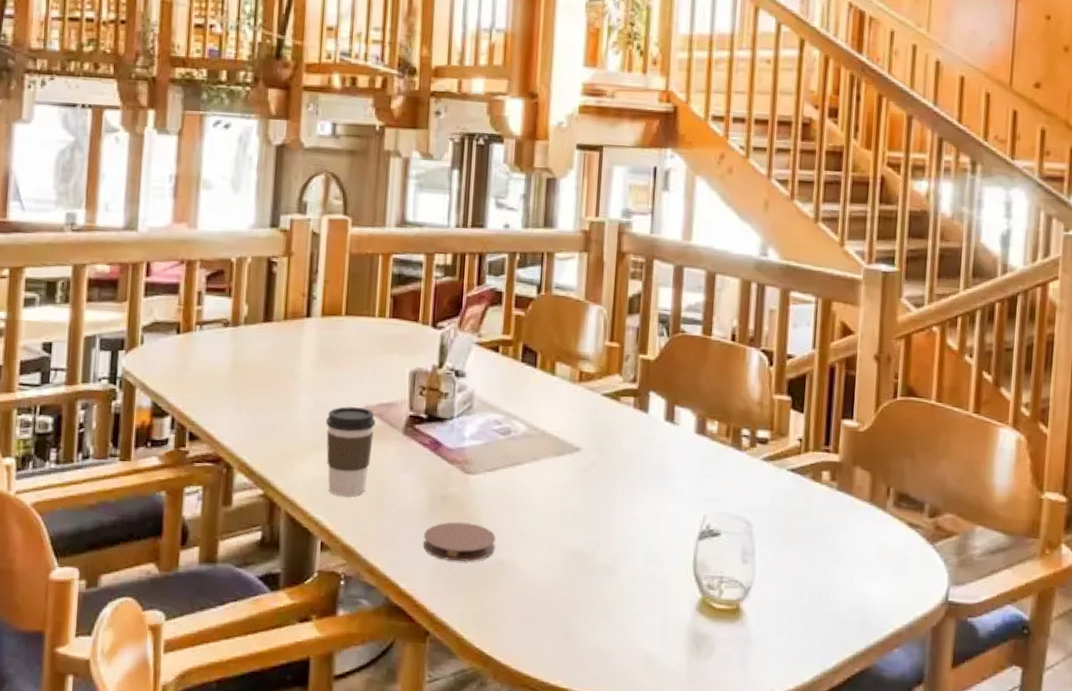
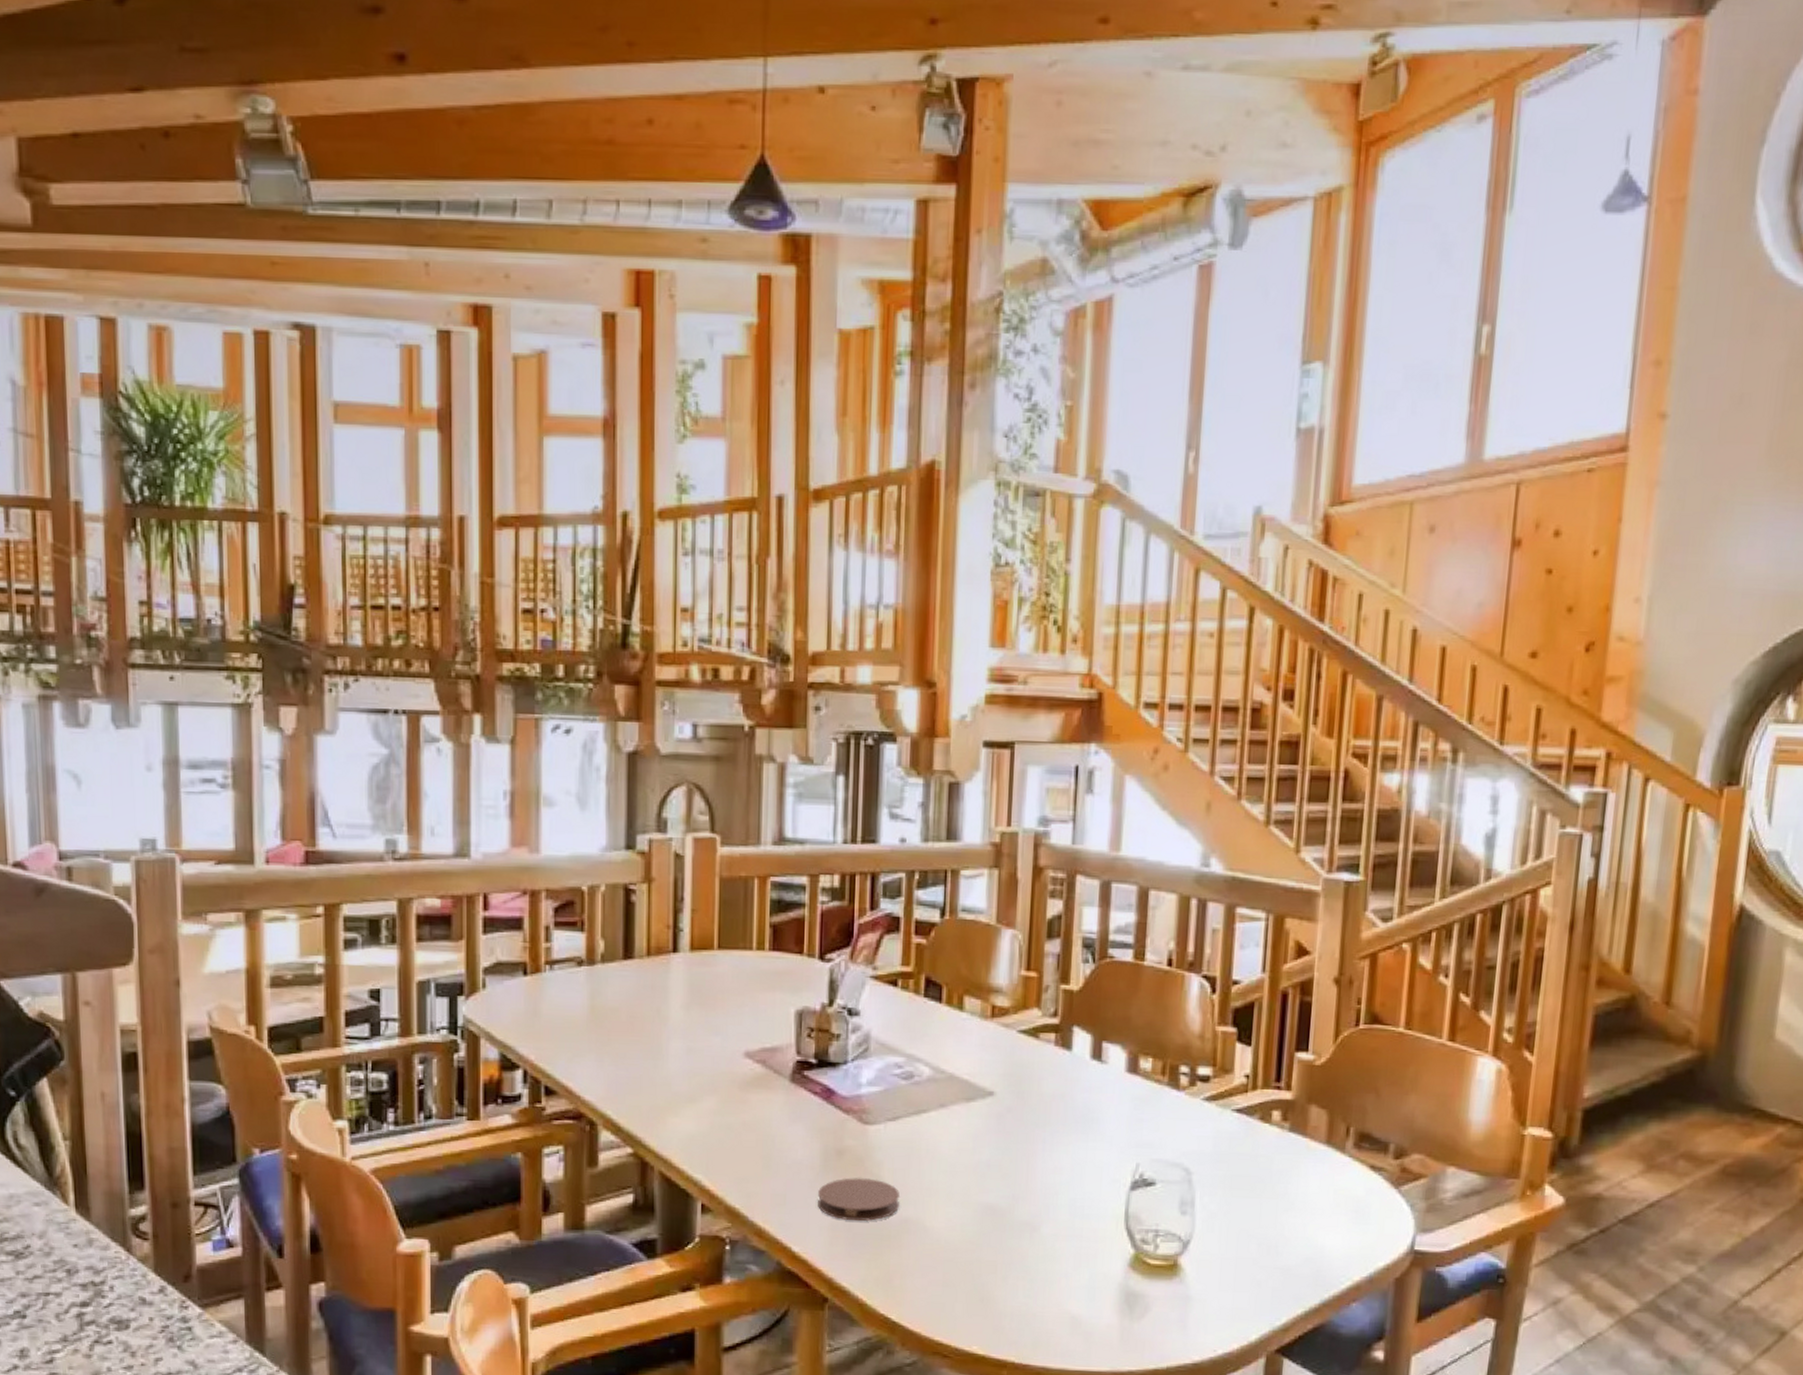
coffee cup: present [326,406,375,497] -> none [701,1052,758,1153]

